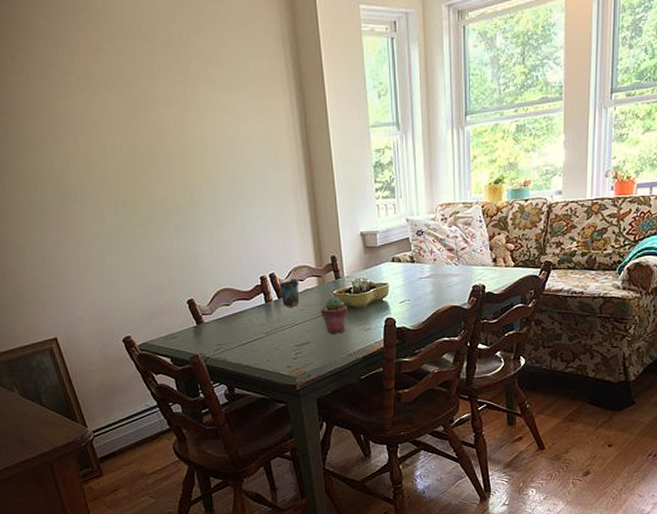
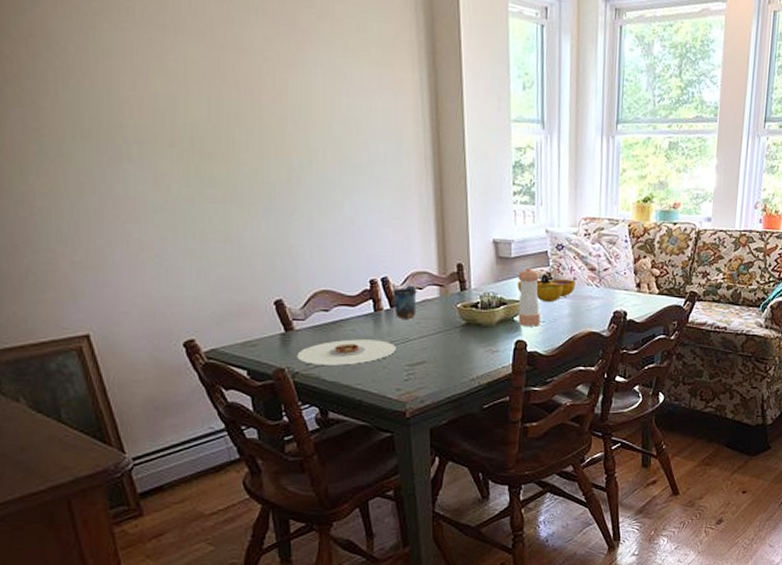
plate: none [207,326,285,350] -> present [297,339,396,365]
potted succulent: present [320,296,348,334] -> none [440,311,473,354]
pepper shaker: none [384,253,406,305] -> present [518,267,541,327]
decorative bowl: none [384,258,436,283] -> present [517,274,576,303]

